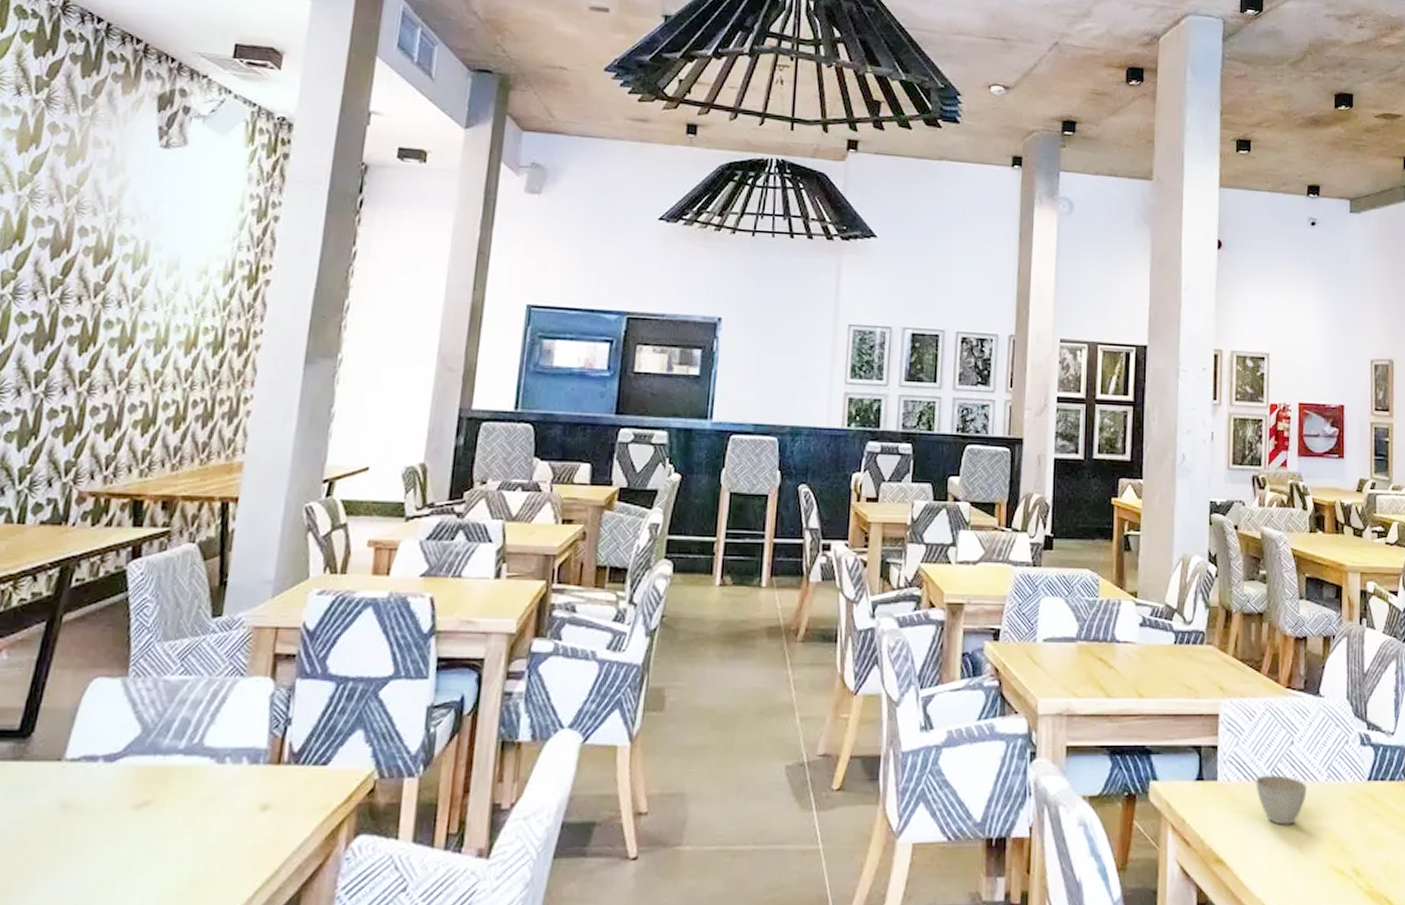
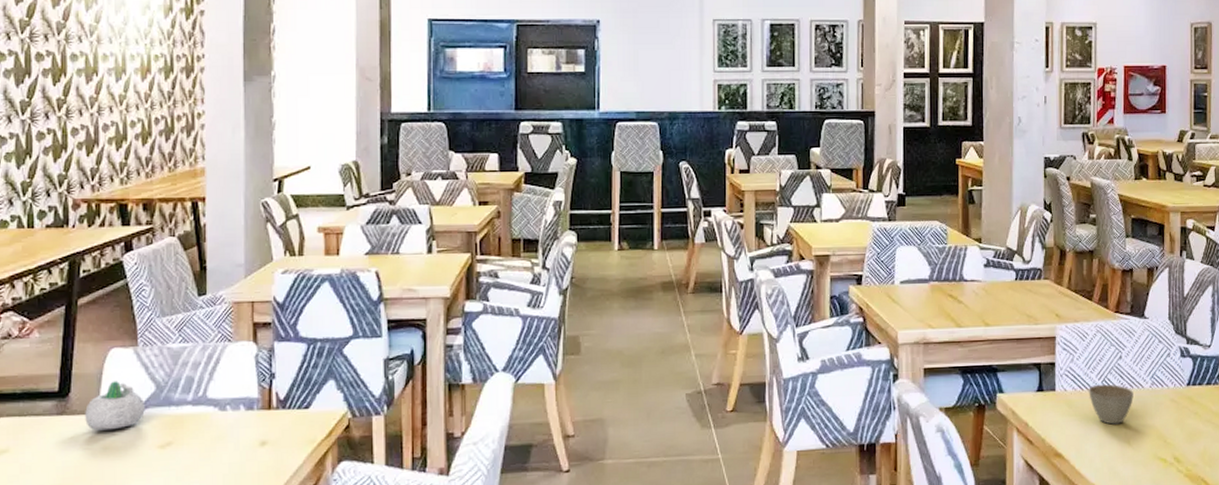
succulent planter: none [46,719,126,783] -> present [85,381,146,431]

